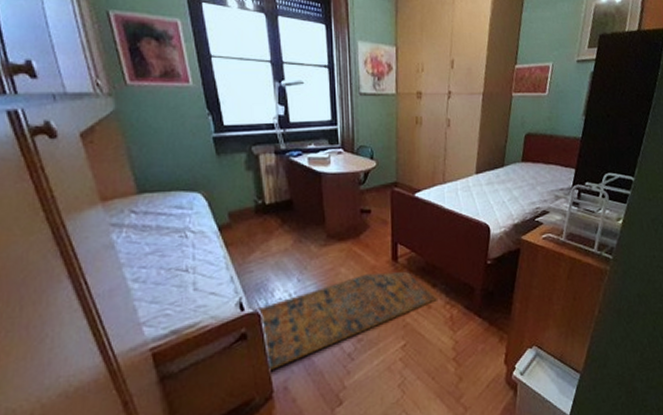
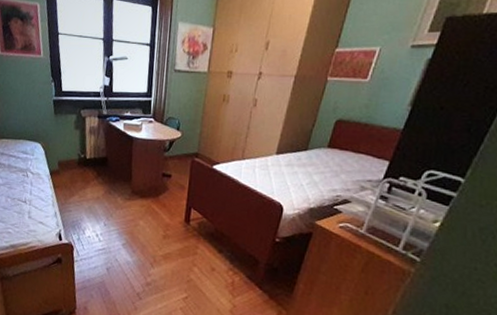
rug: present [256,271,437,372] -> none [70,229,221,292]

